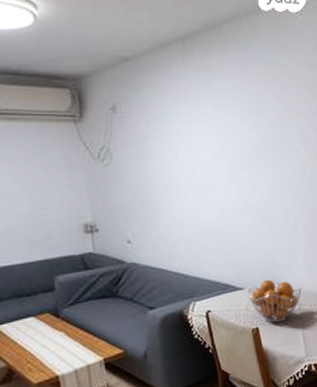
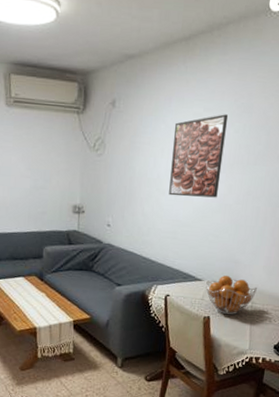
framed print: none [184,112,243,202] -> present [169,114,228,198]

